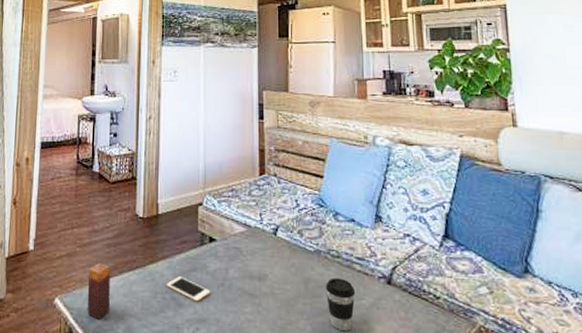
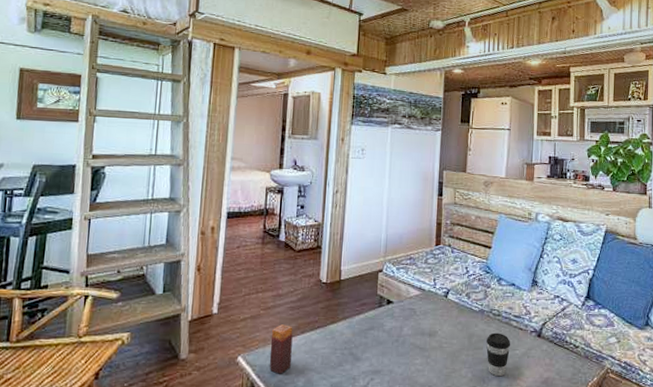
cell phone: present [167,276,211,302] -> none [346,334,386,356]

